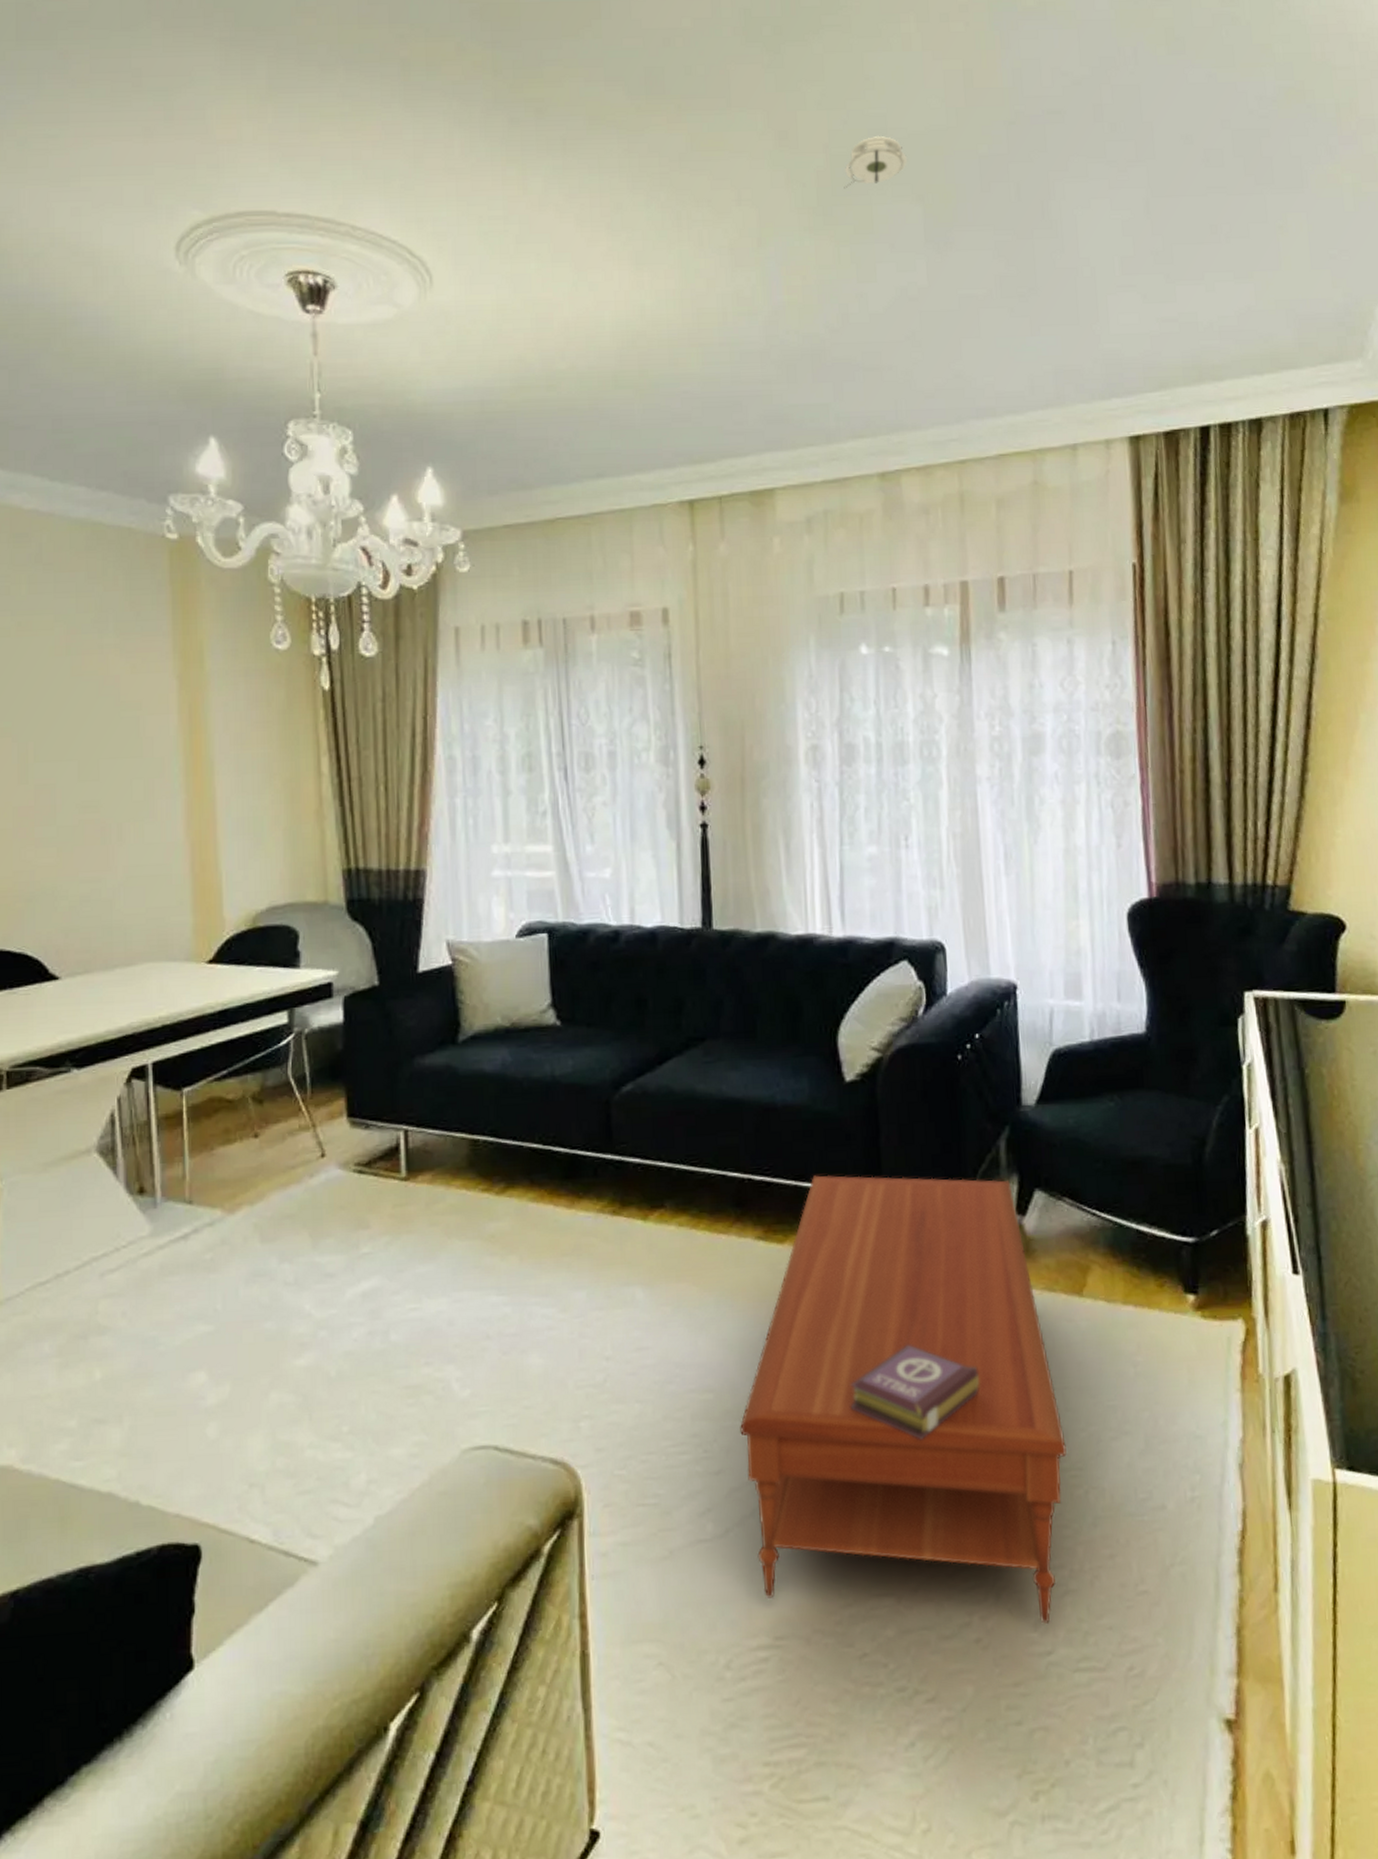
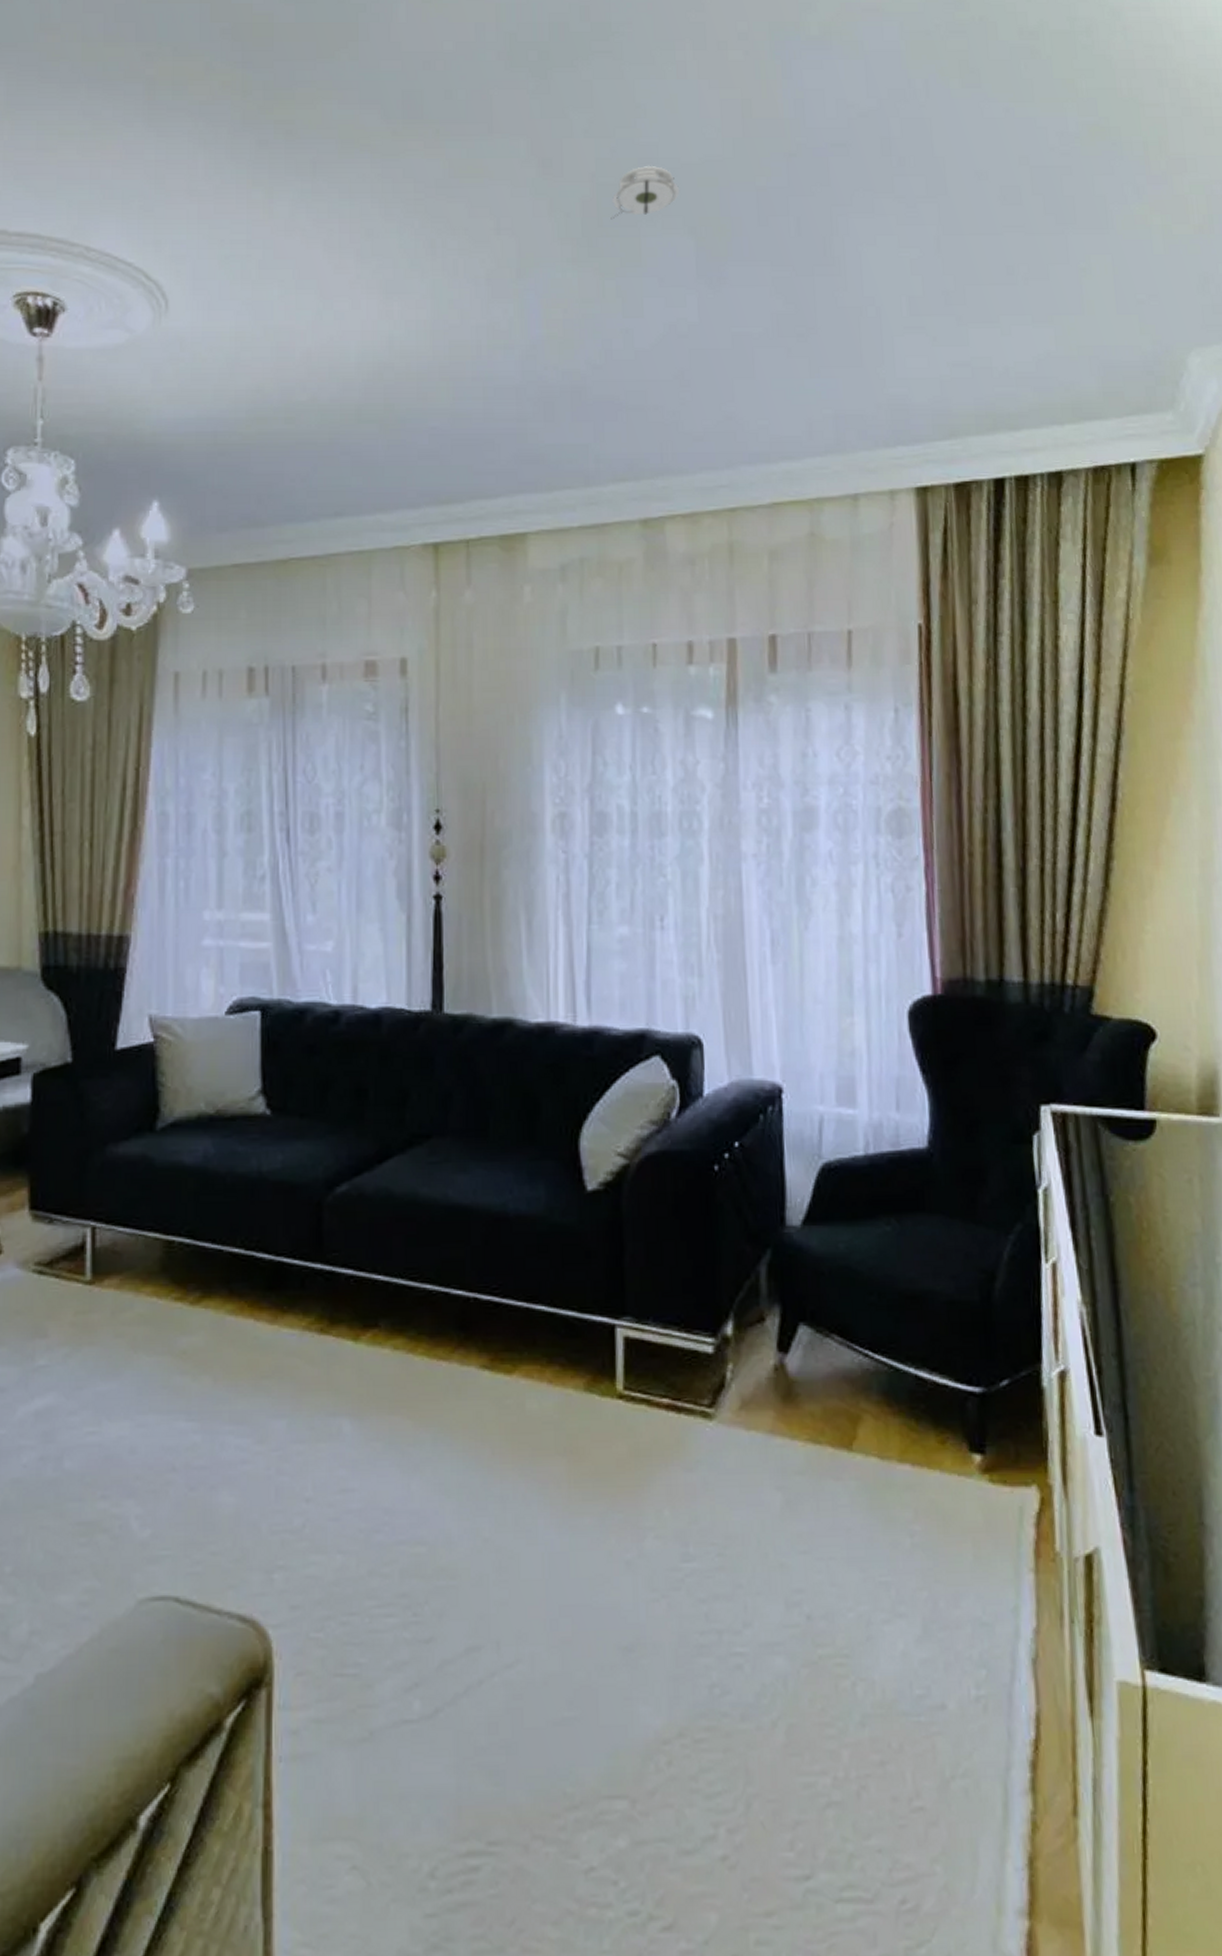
coffee table: present [740,1175,1067,1625] -> none [455,1297,831,1843]
book: present [850,1344,979,1441] -> none [582,1498,731,1614]

